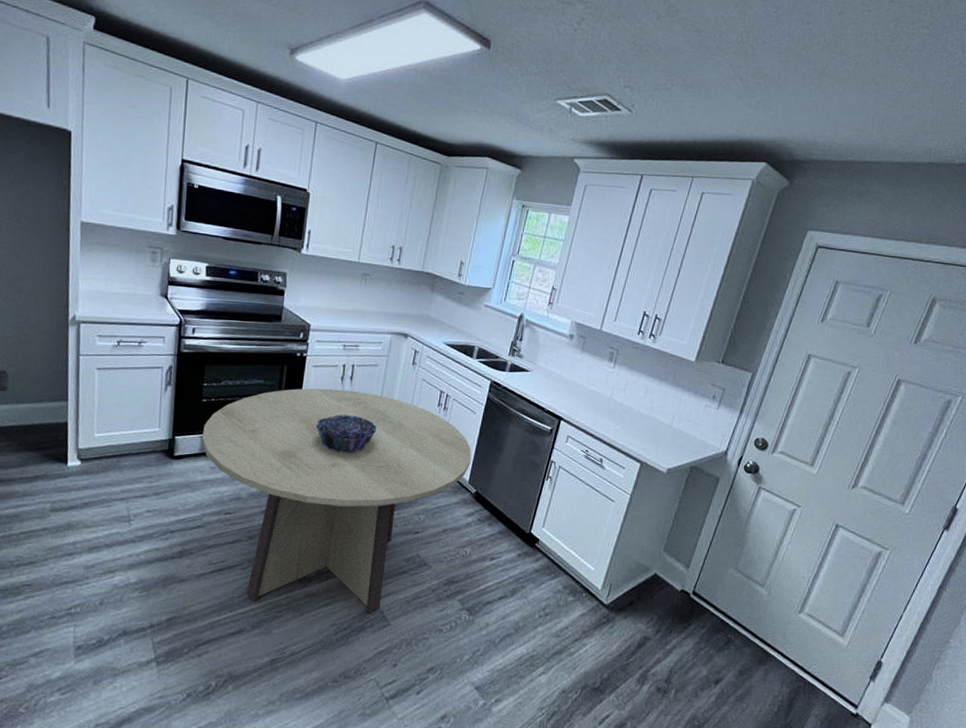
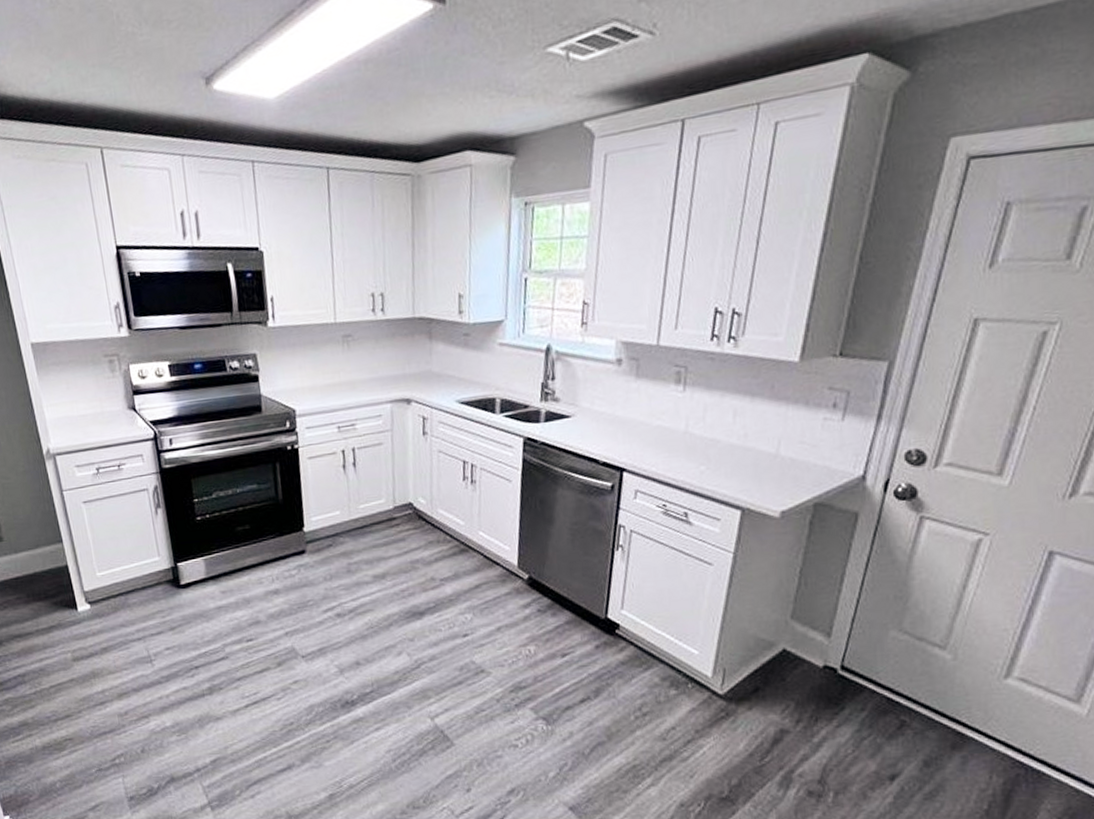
dining table: present [201,388,471,613] -> none [204,478,516,734]
decorative bowl: present [315,414,377,454] -> none [324,507,396,555]

